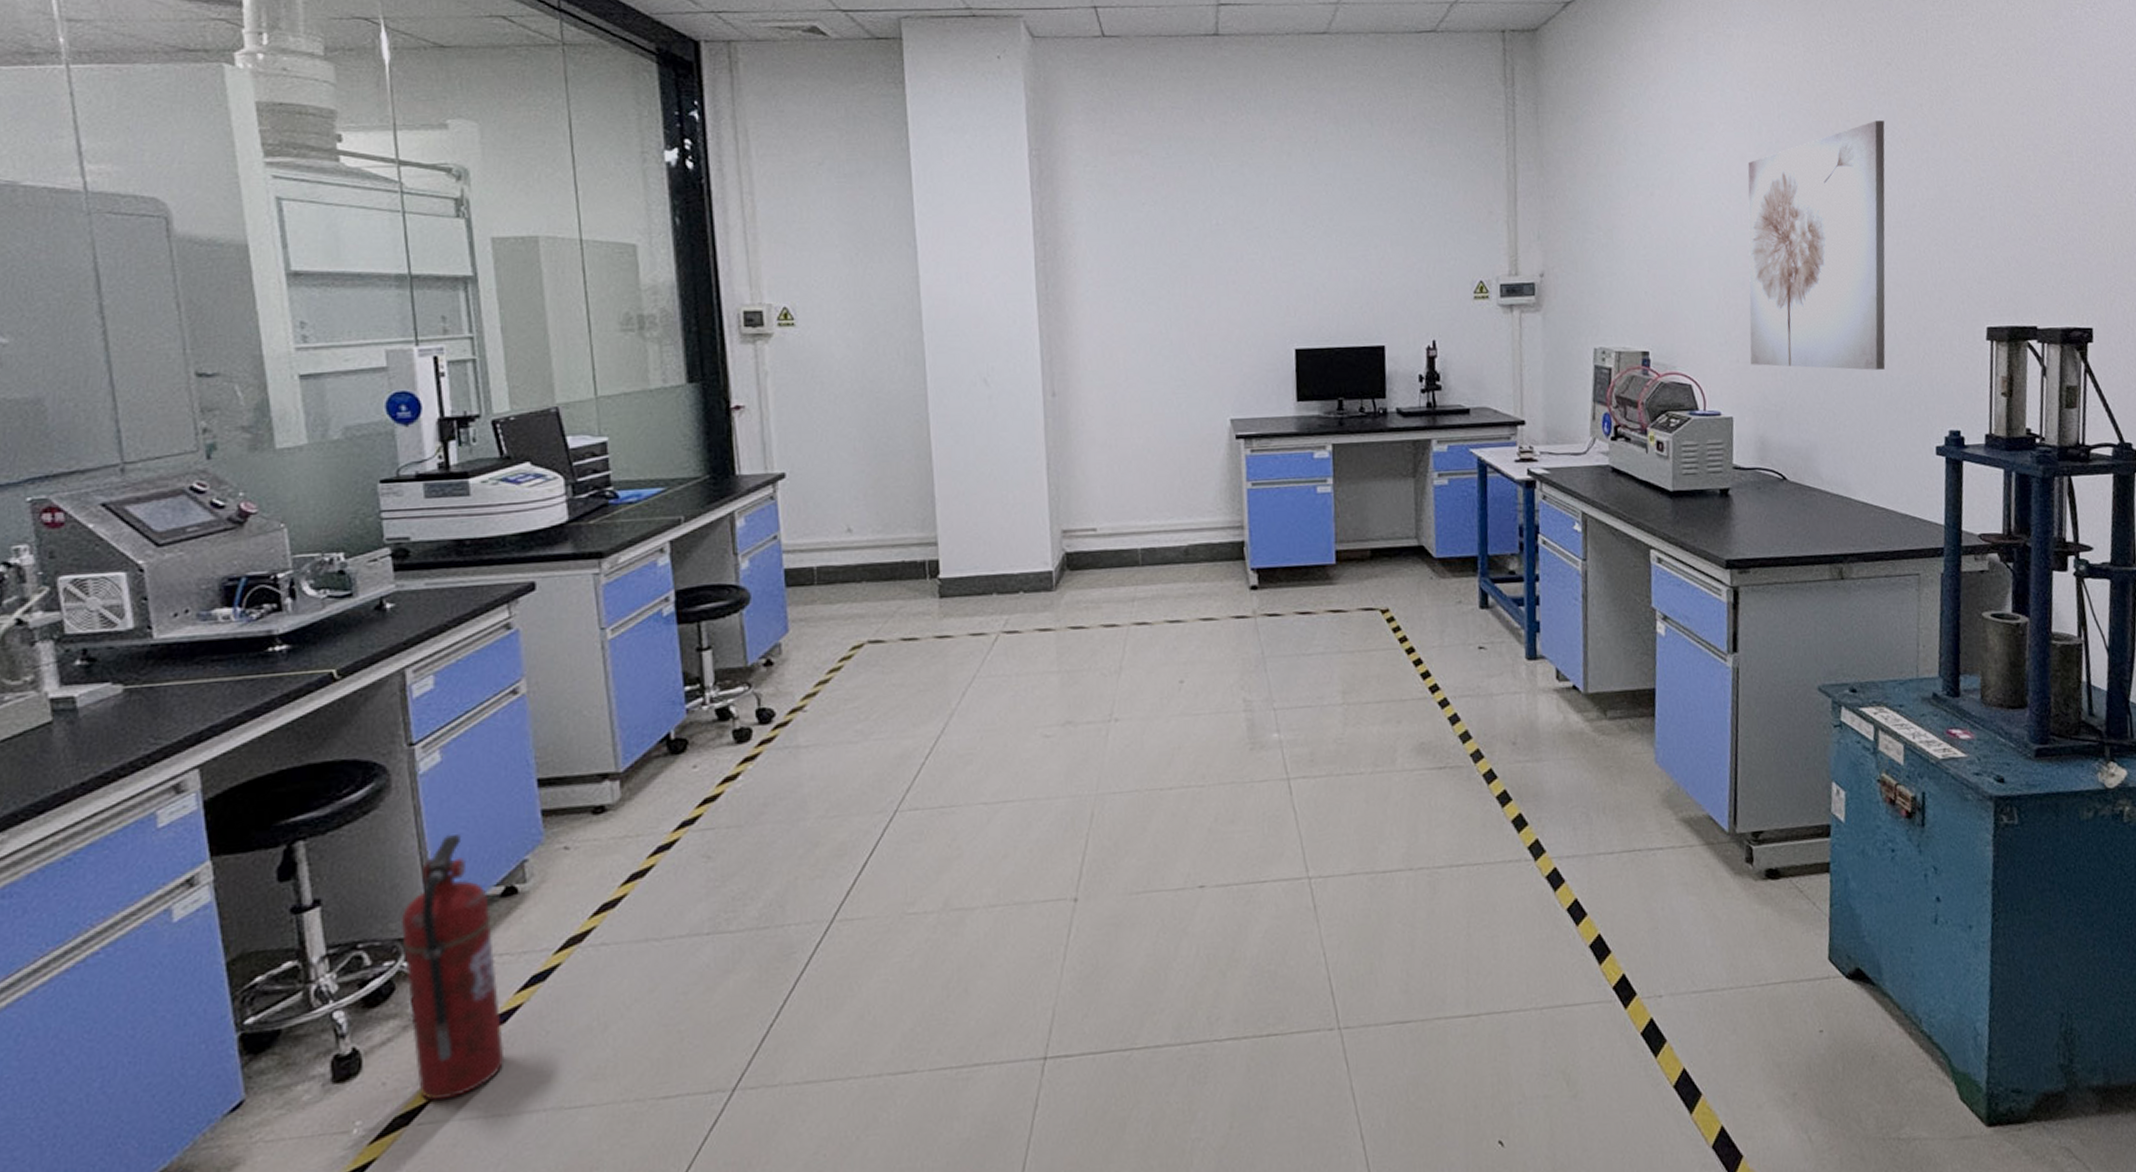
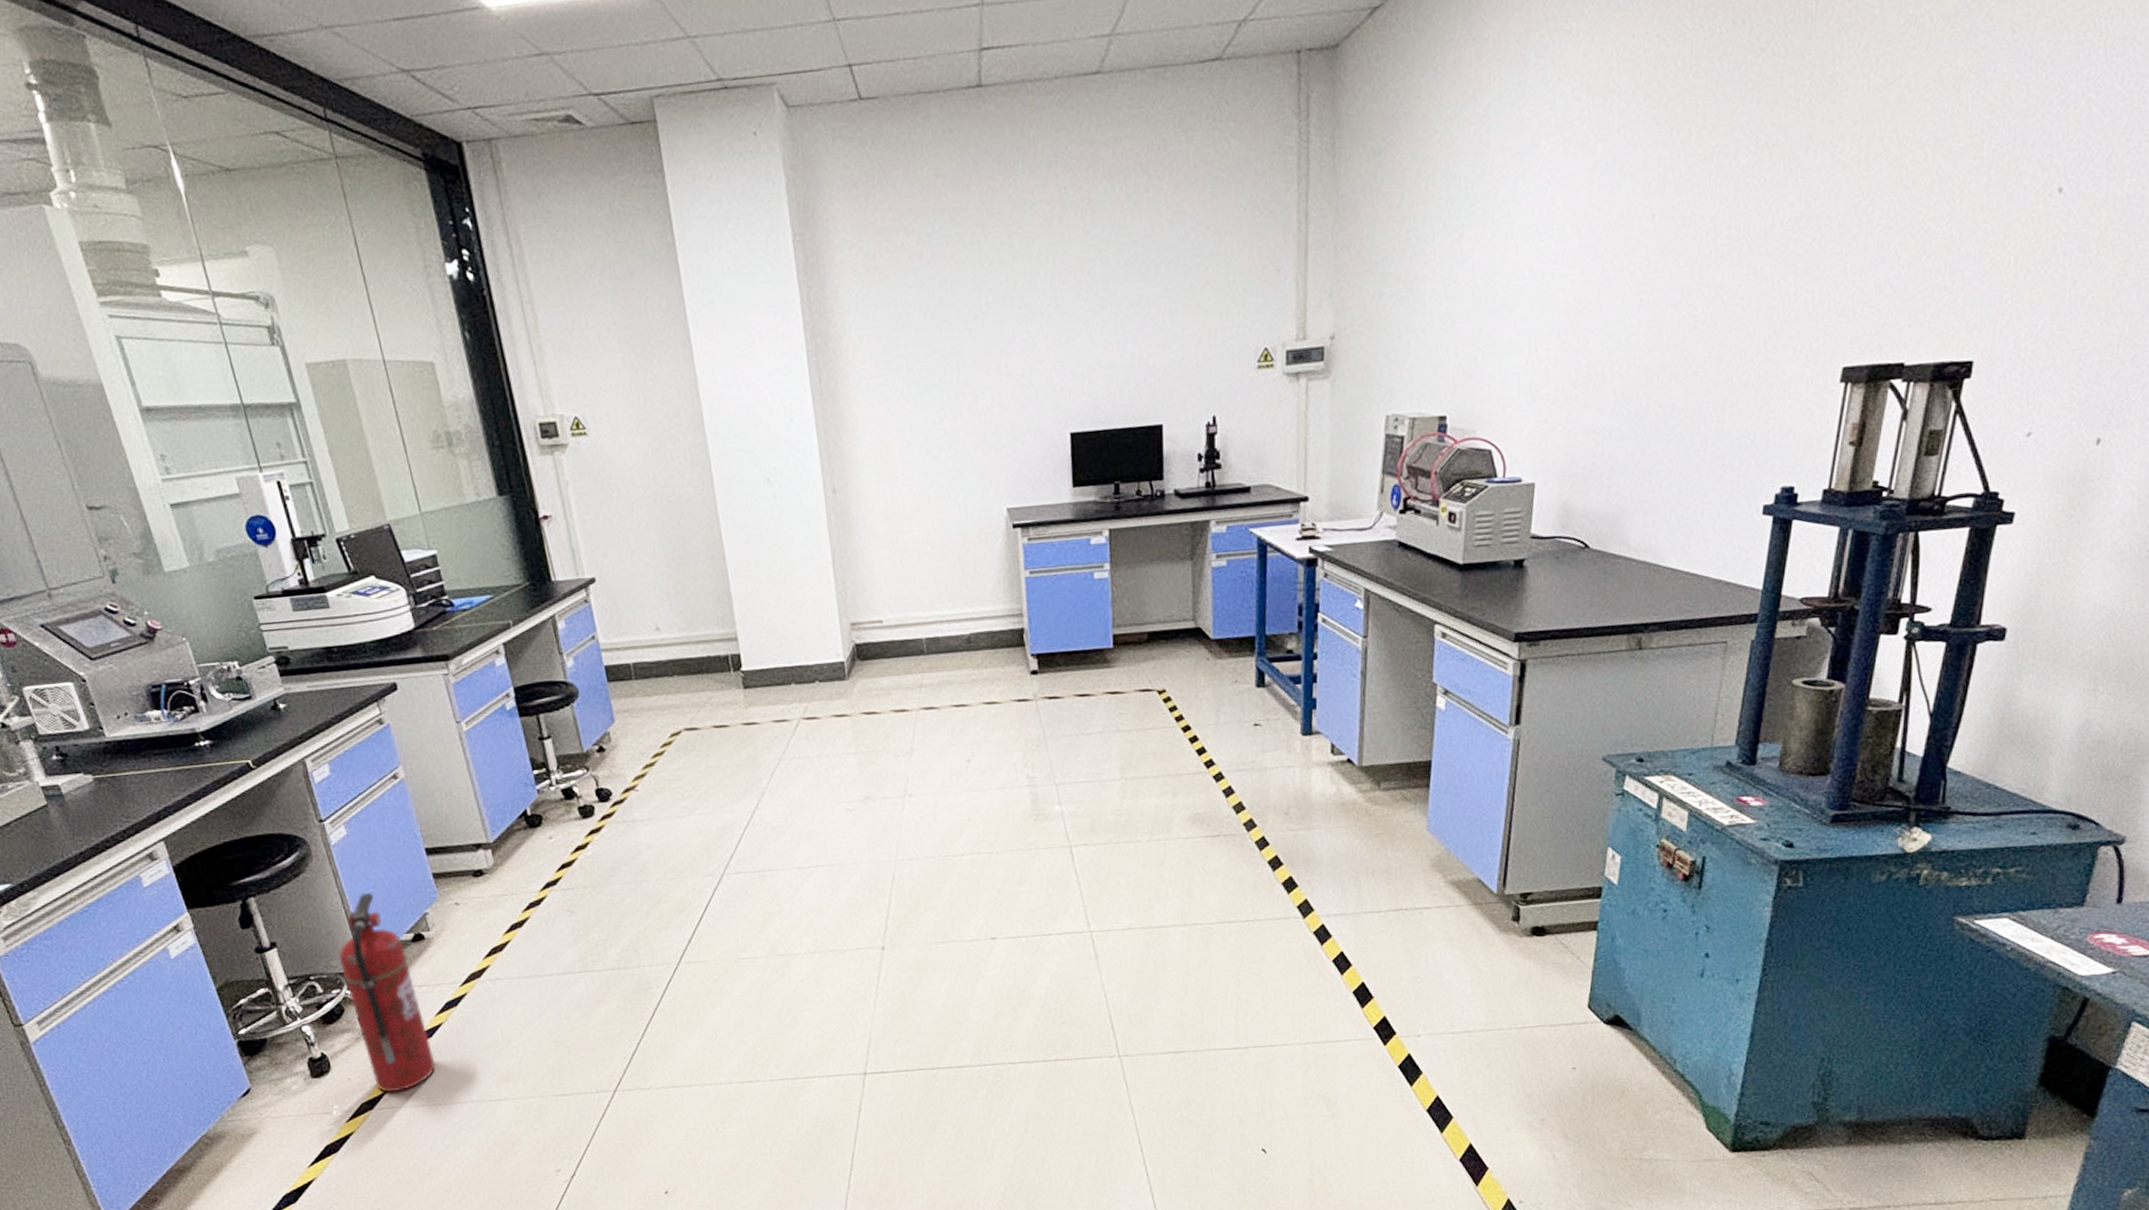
wall art: present [1748,120,1886,370] -> none [1560,124,1748,425]

